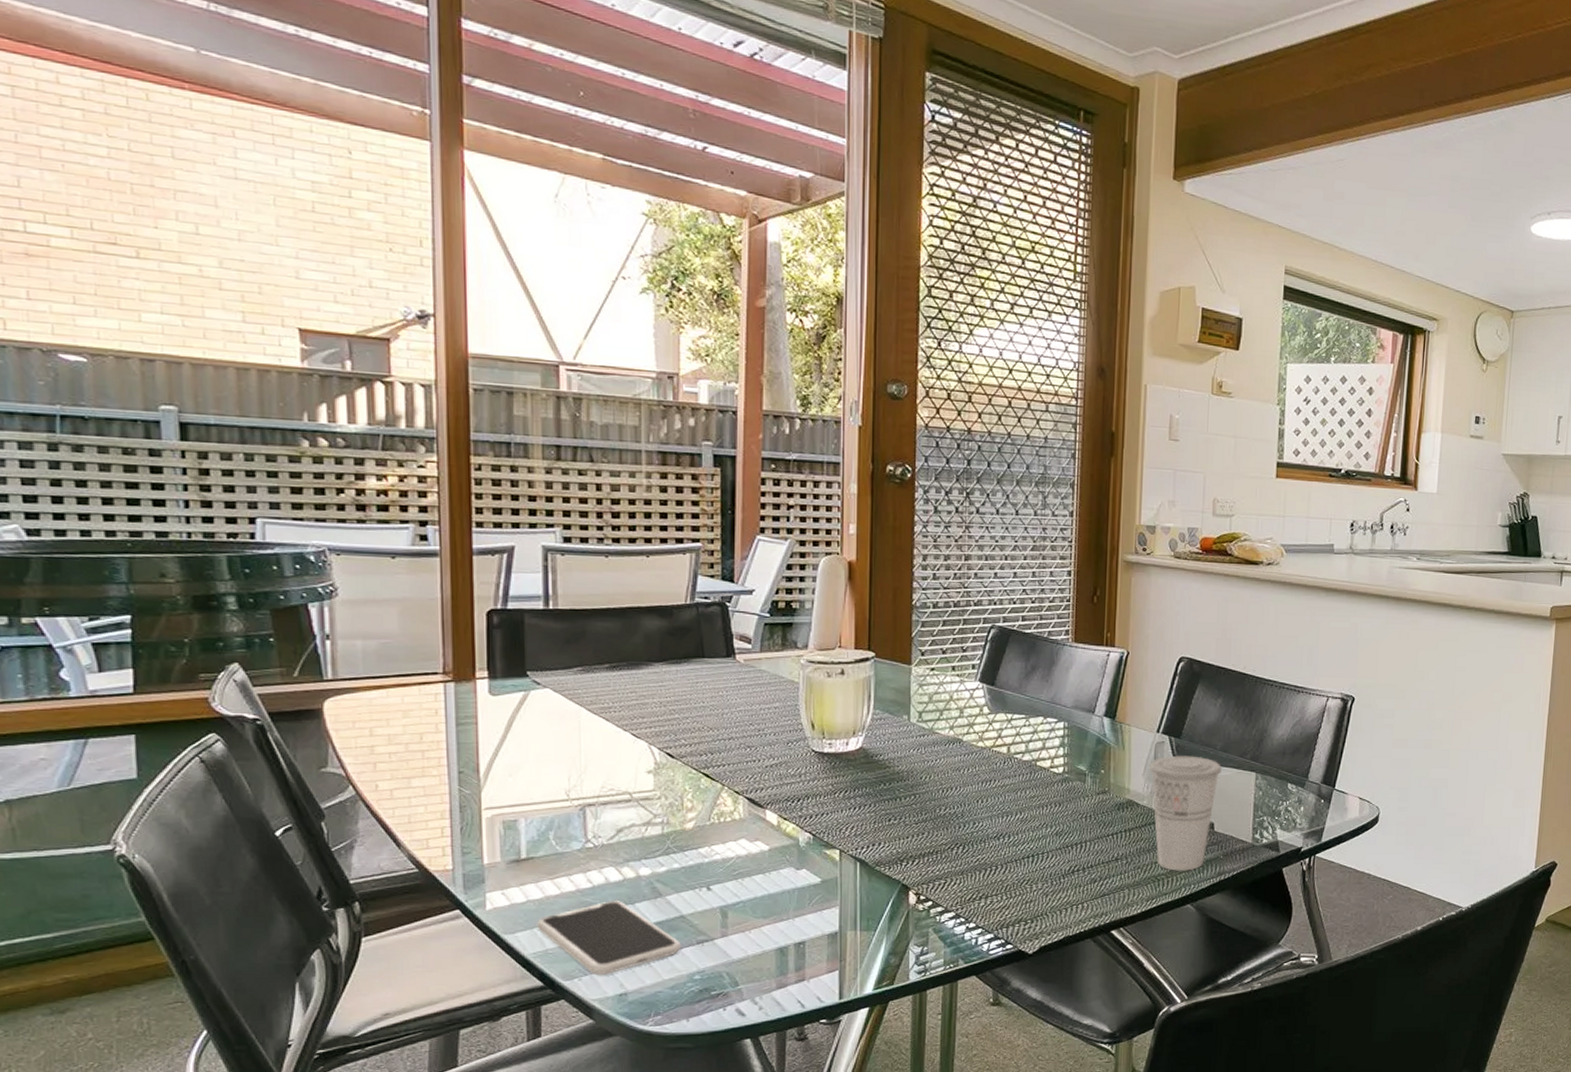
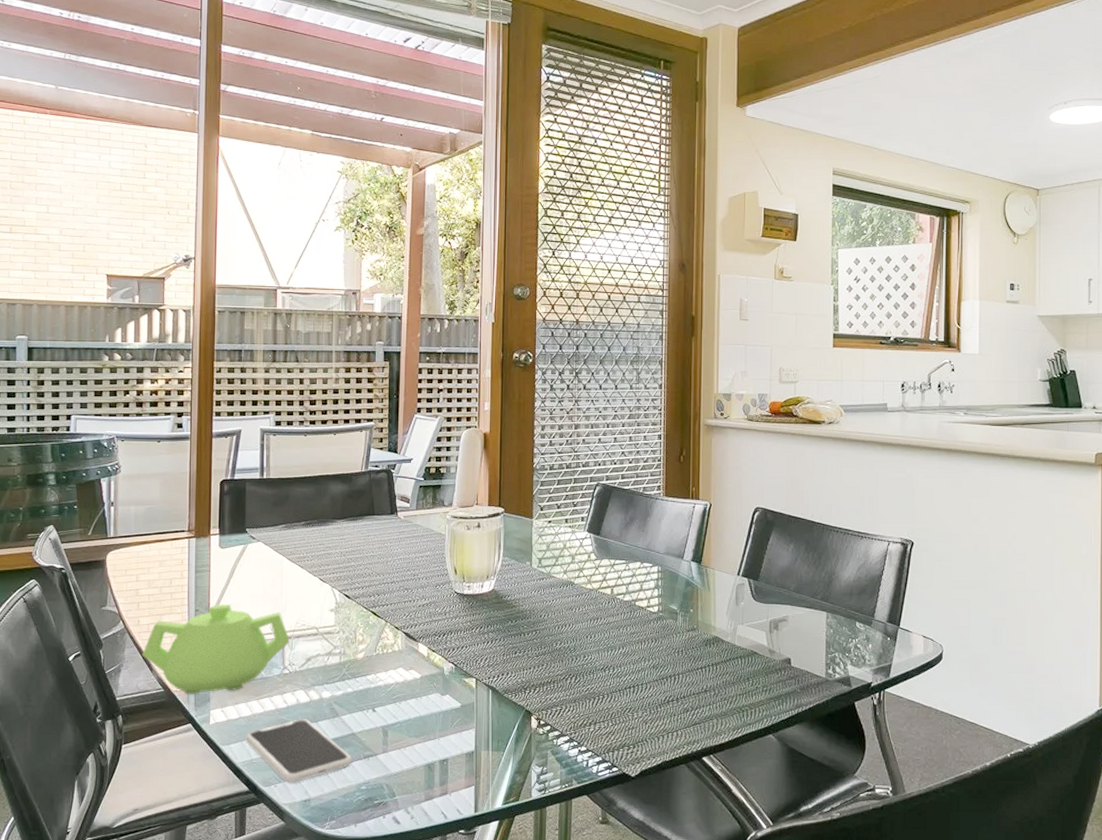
teapot: none [383,765,593,875] -> present [142,604,290,695]
cup: present [1149,755,1222,871] -> none [731,596,795,703]

